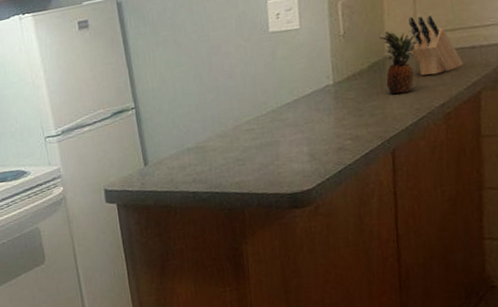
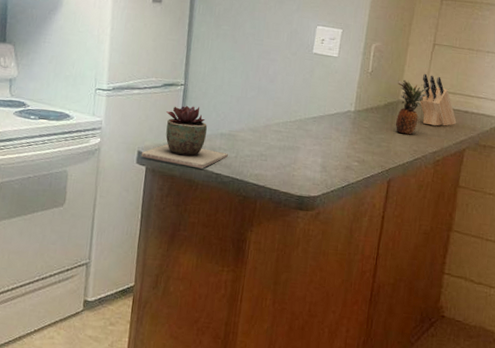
succulent plant: none [108,126,201,195] -> present [141,105,228,169]

